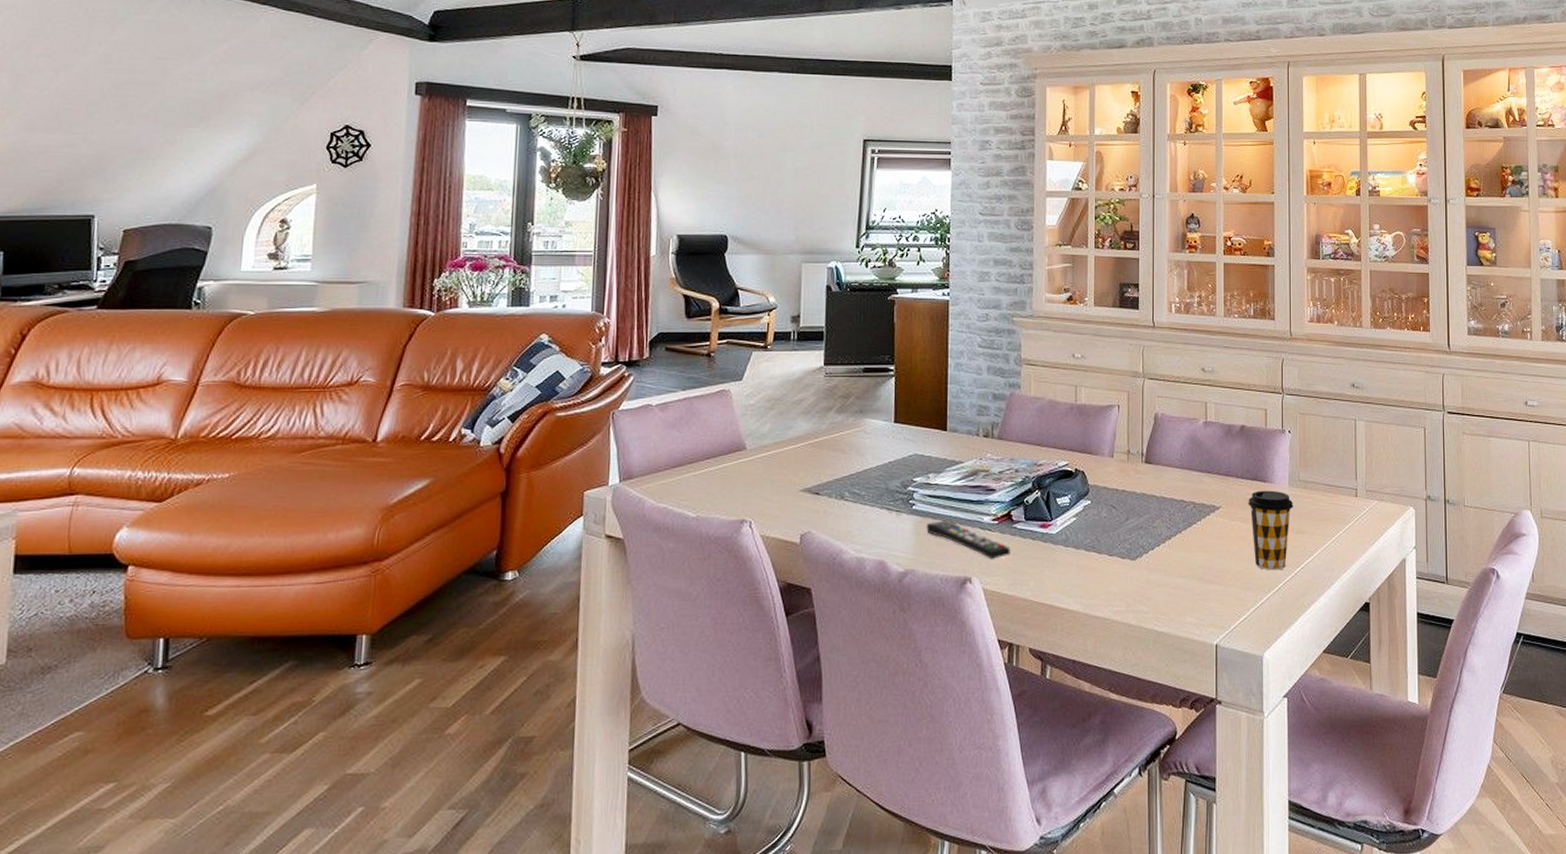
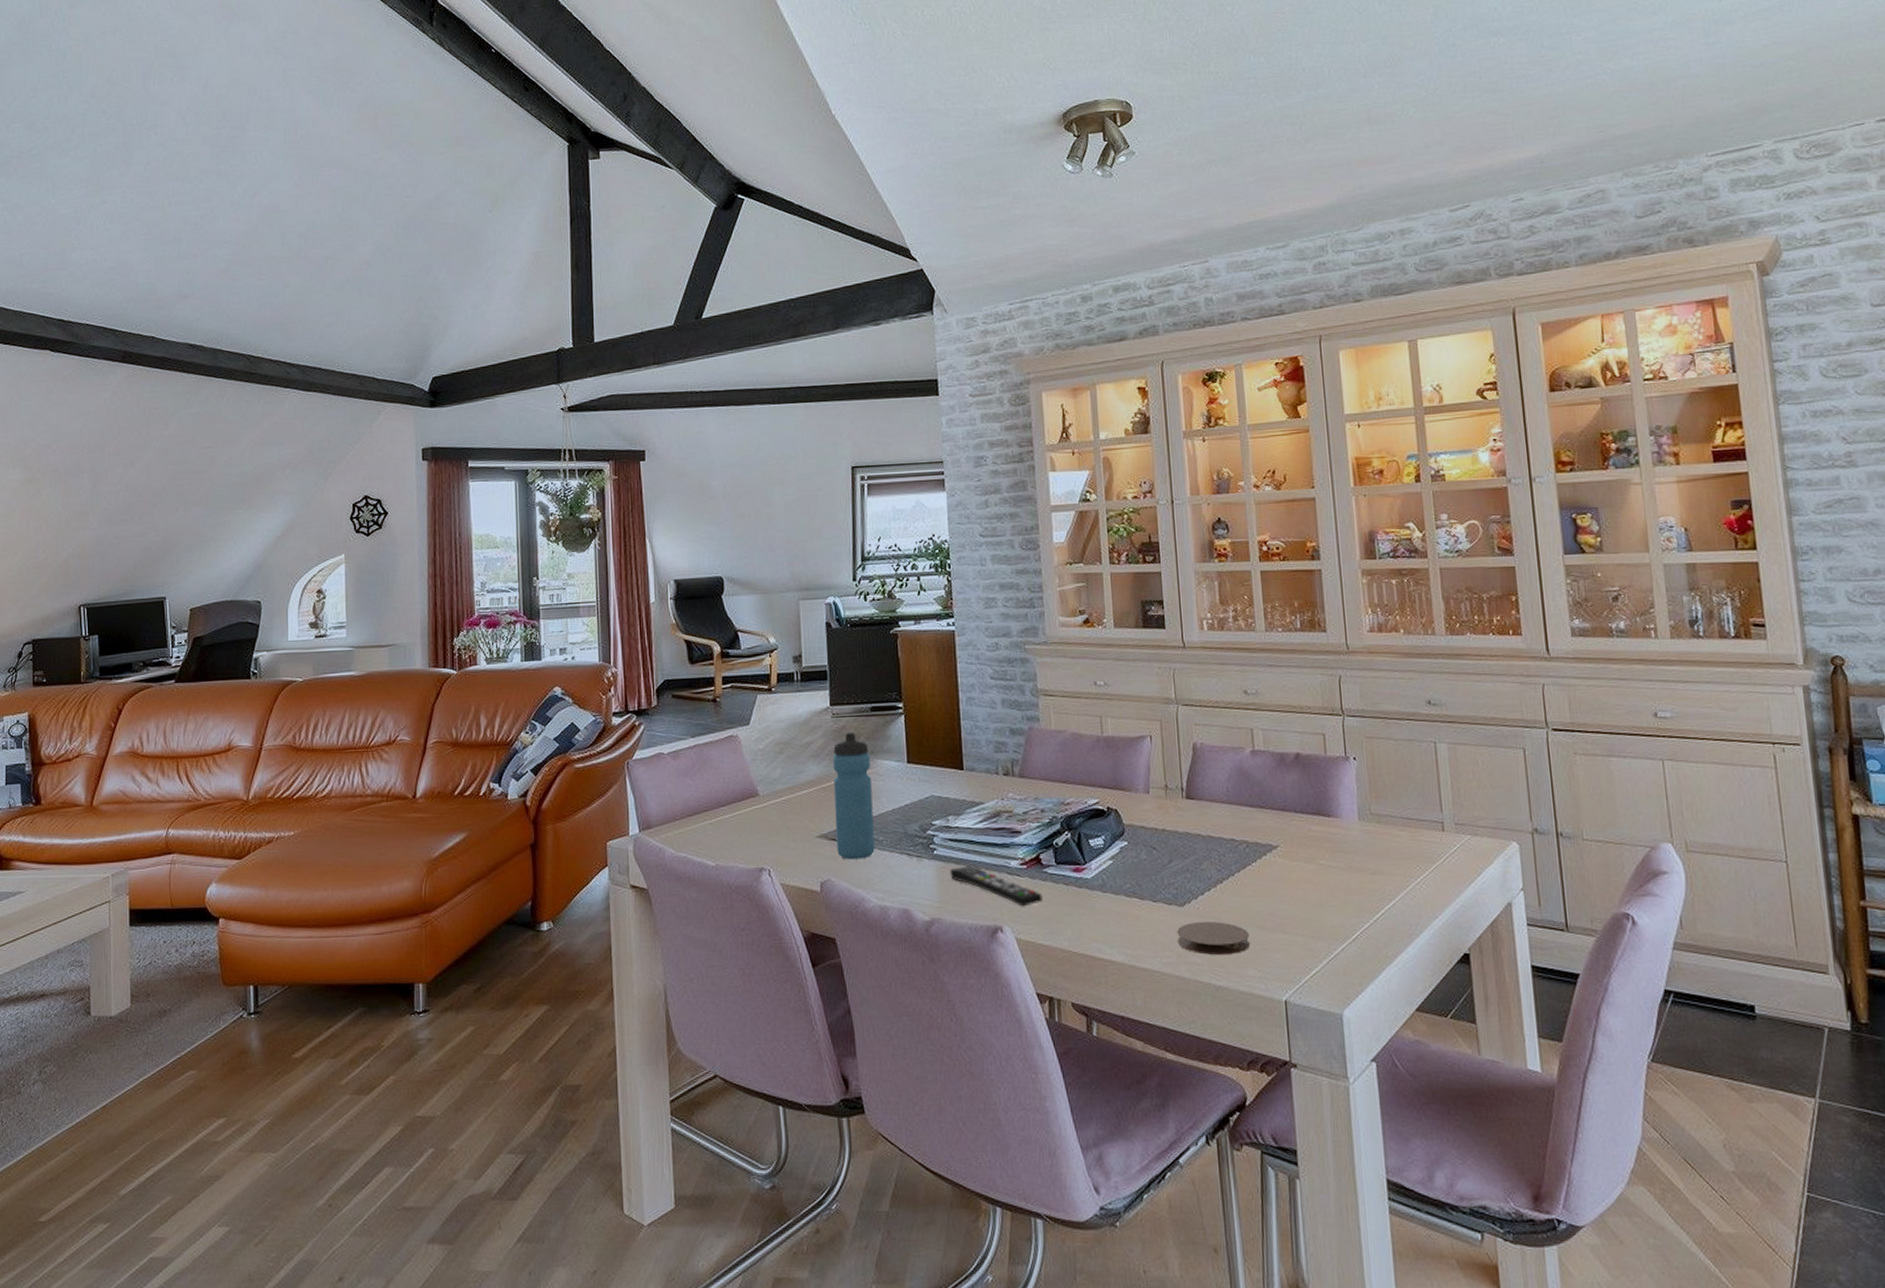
water bottle: none [819,392,859,513] -> present [832,732,875,860]
coaster: none [1128,573,1191,605] -> present [1177,921,1250,956]
coffee cup: present [1248,490,1294,571] -> none [1310,826,1367,917]

